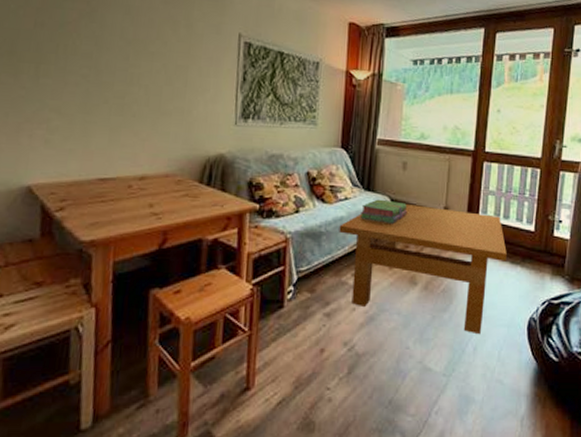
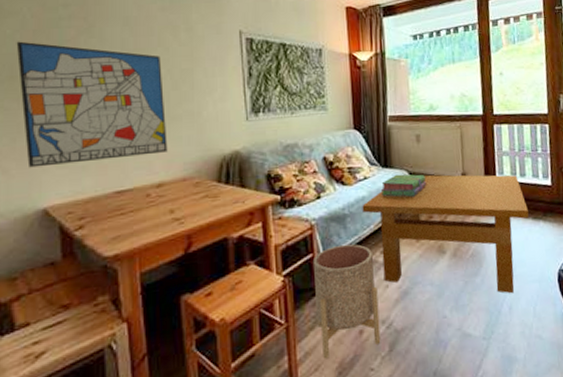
wall art: none [17,17,158,147] -> present [16,41,168,168]
planter: none [280,261,344,372] -> present [312,244,381,359]

